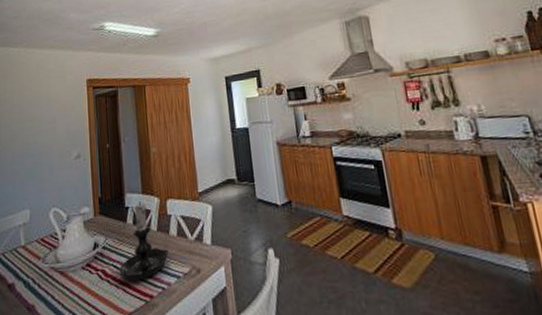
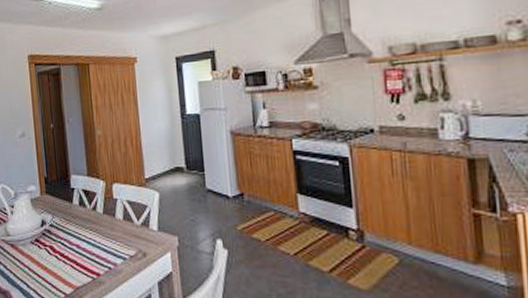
candle holder: present [119,201,169,281] -> none [66,184,115,259]

